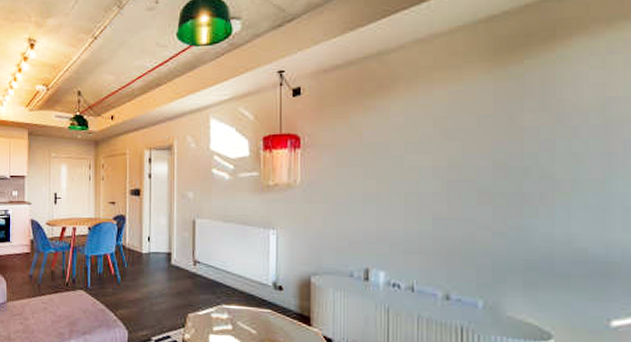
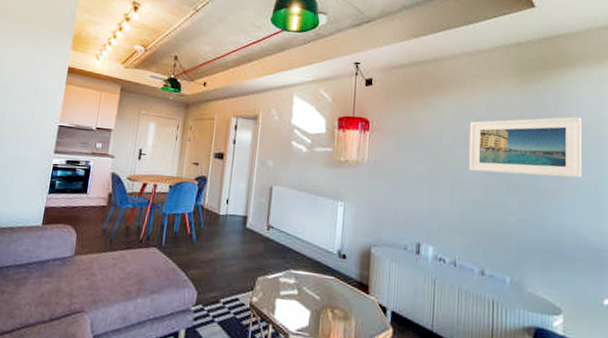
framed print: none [425,101,581,183] -> present [468,116,581,178]

